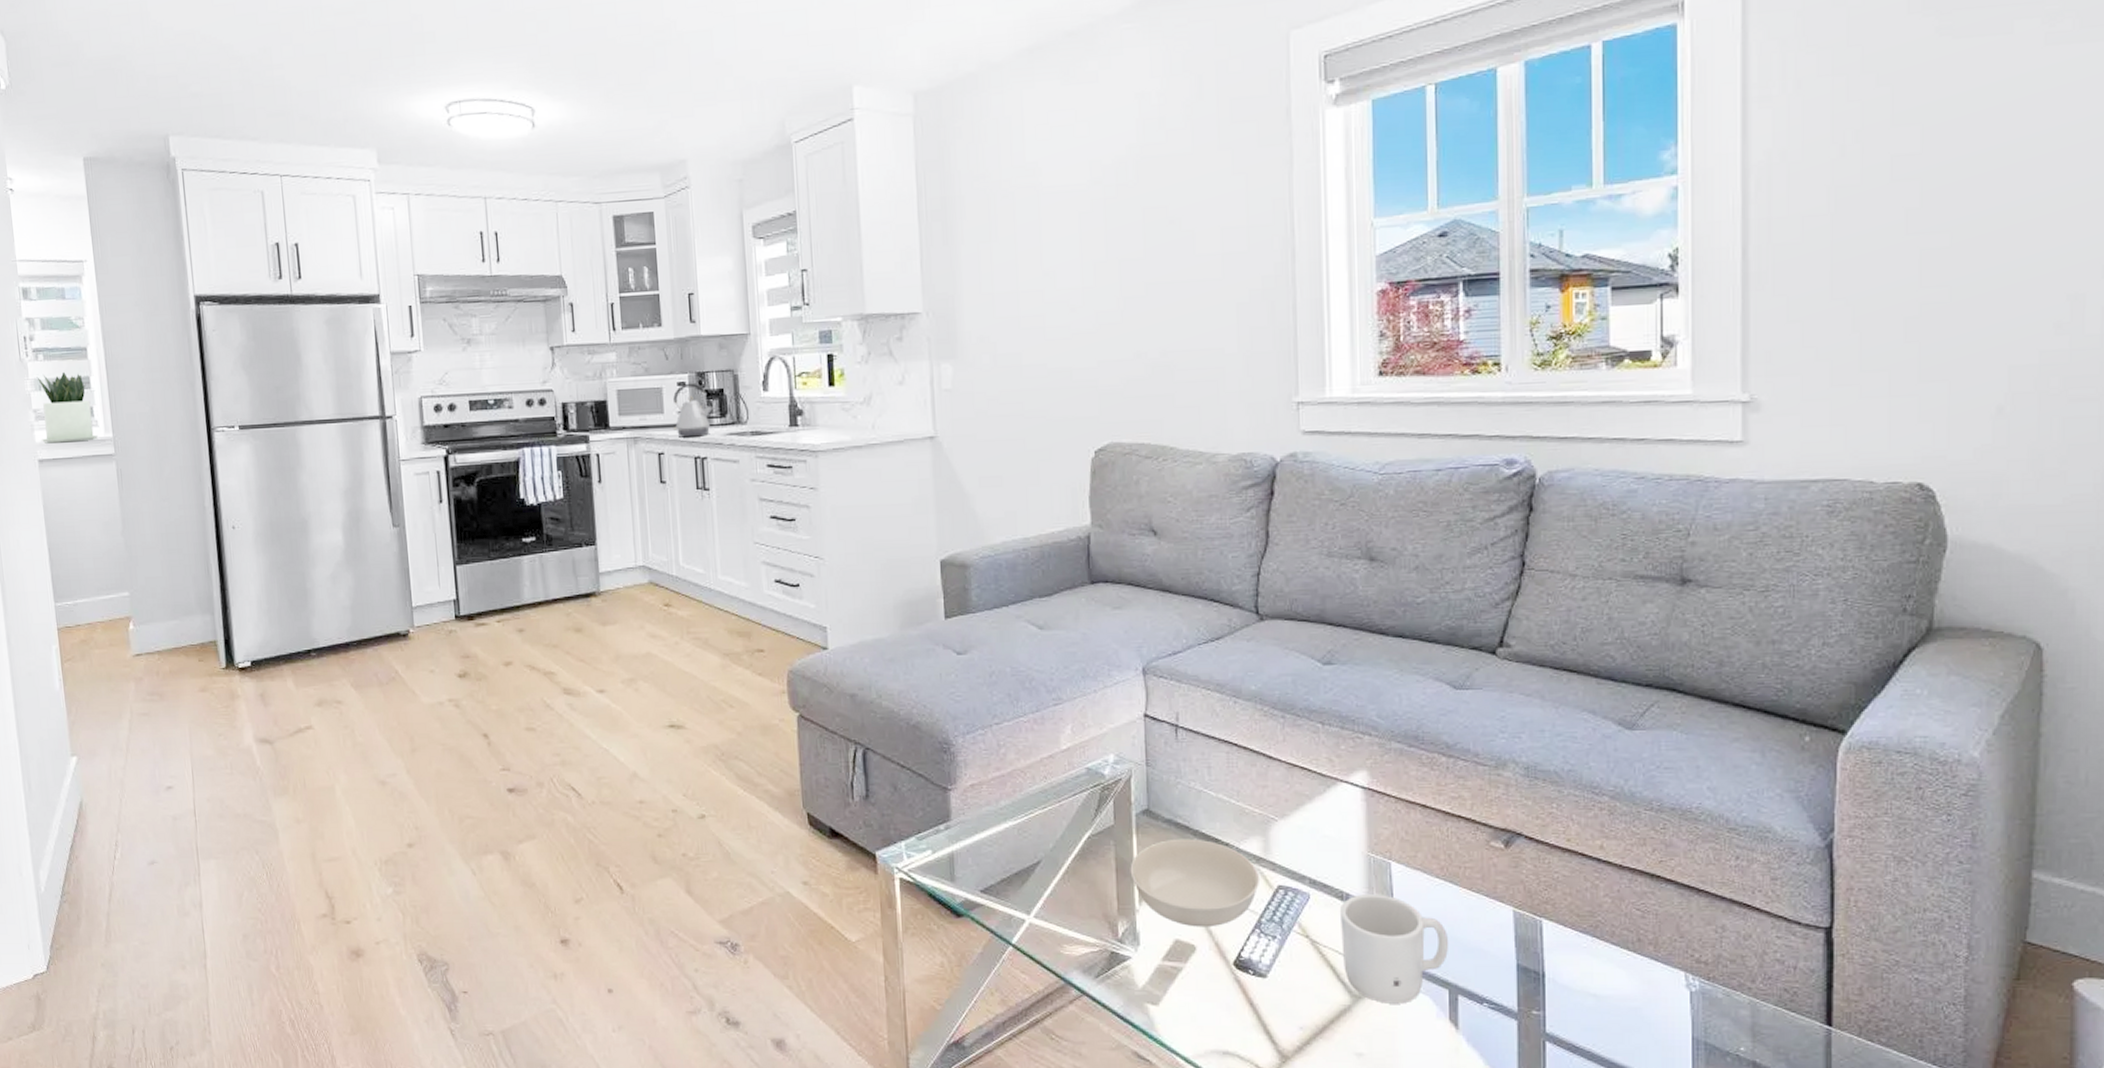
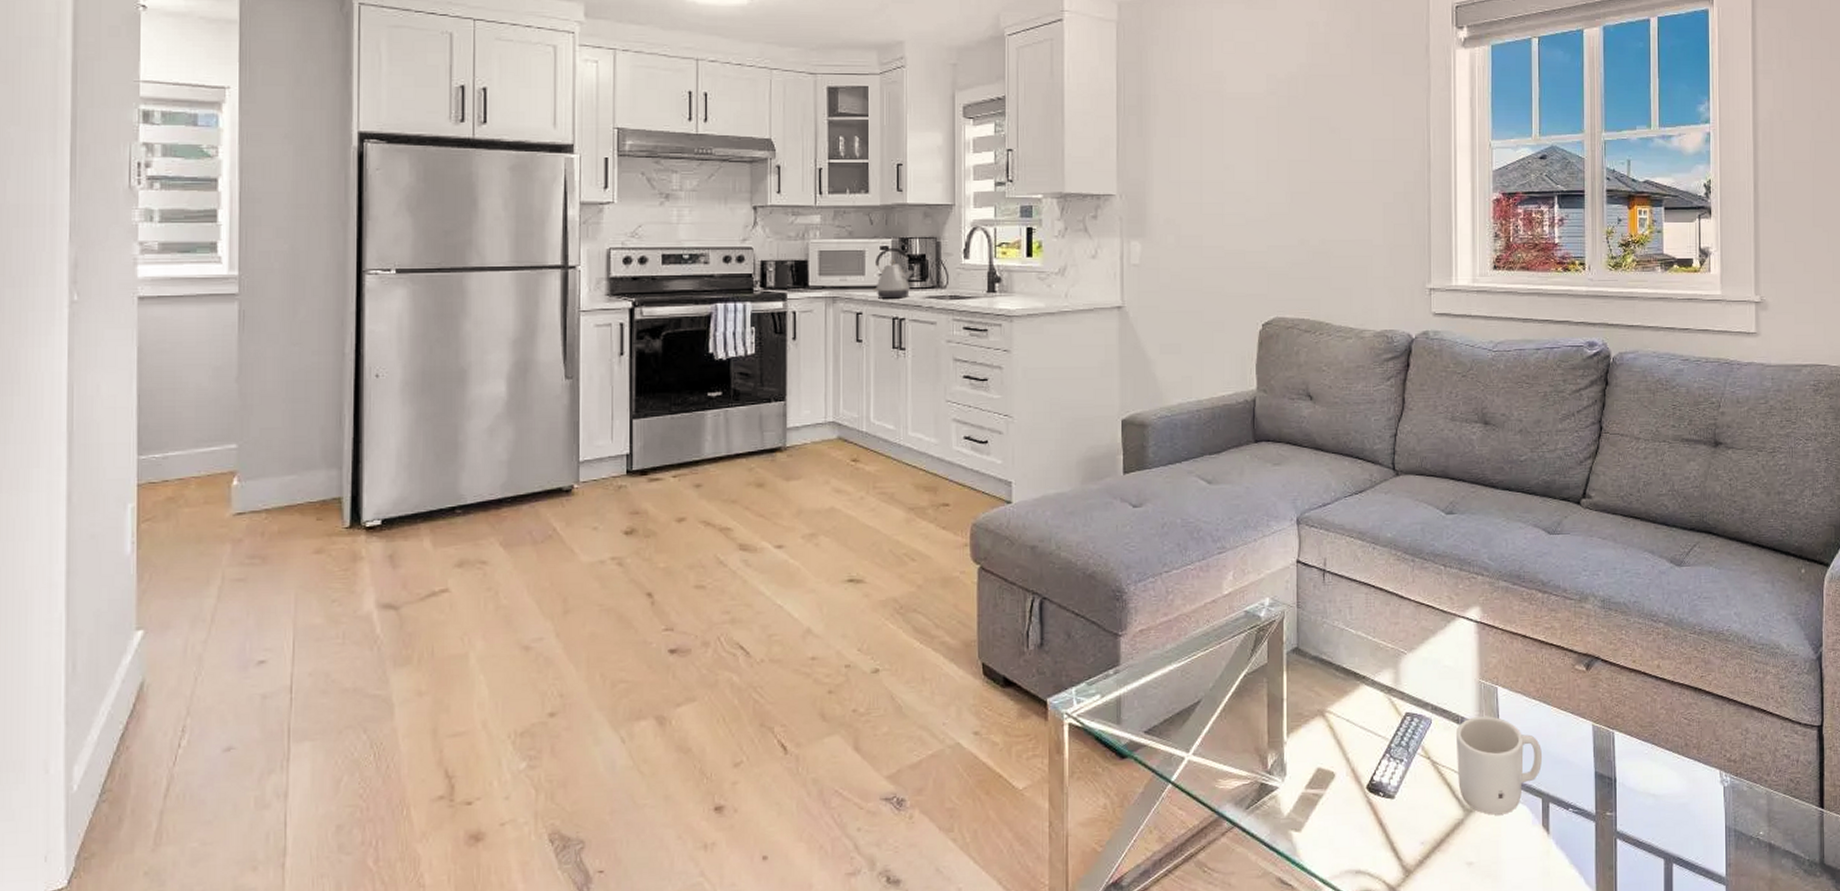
planter: present [36,371,99,444] -> none [146,202,221,279]
bowl: present [1130,838,1259,927] -> none [1280,673,1390,756]

